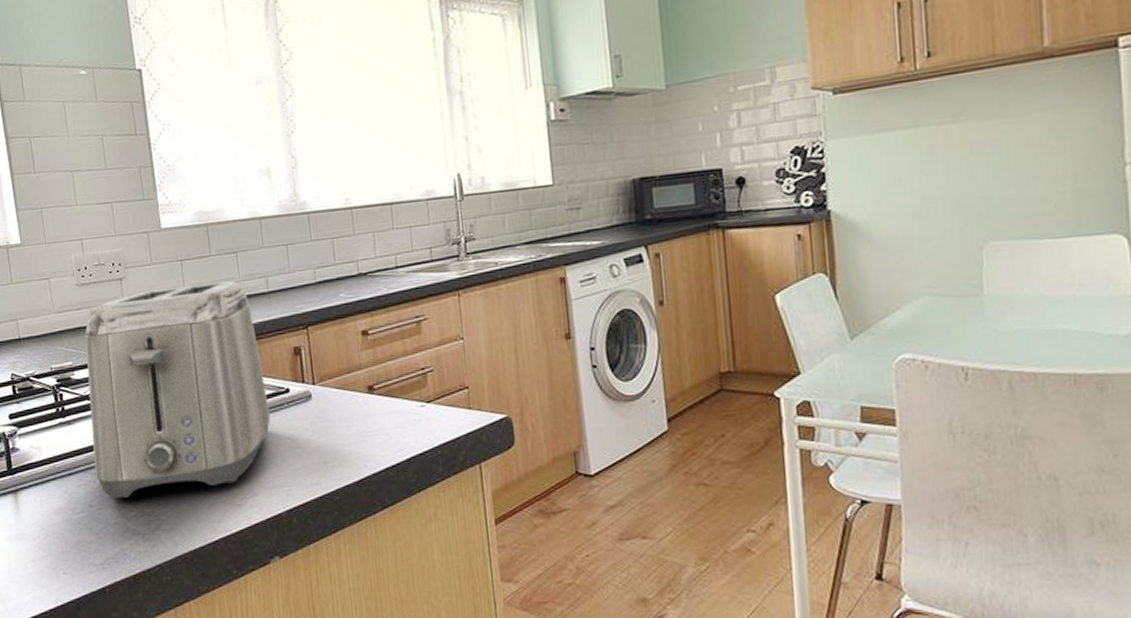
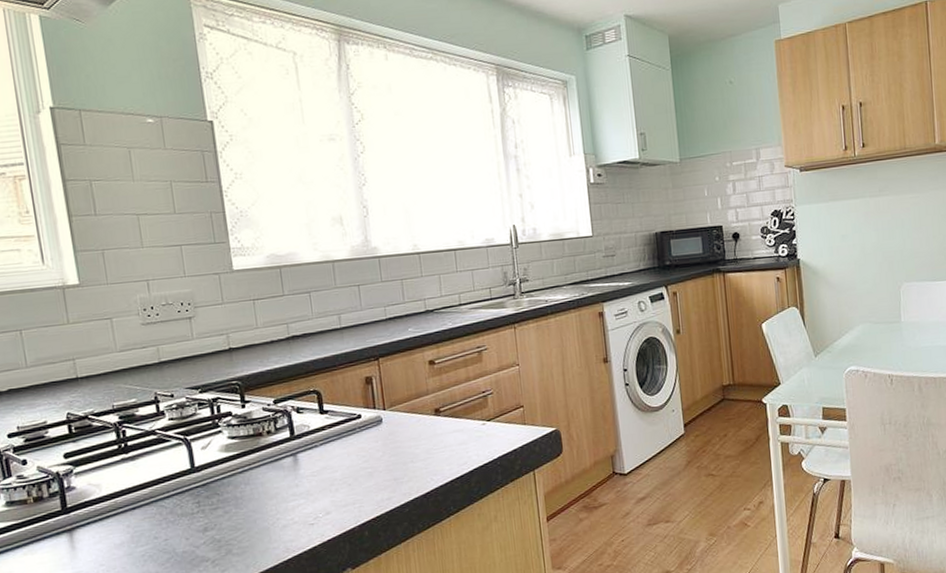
toaster: present [85,281,271,498] -> none [151,318,343,529]

